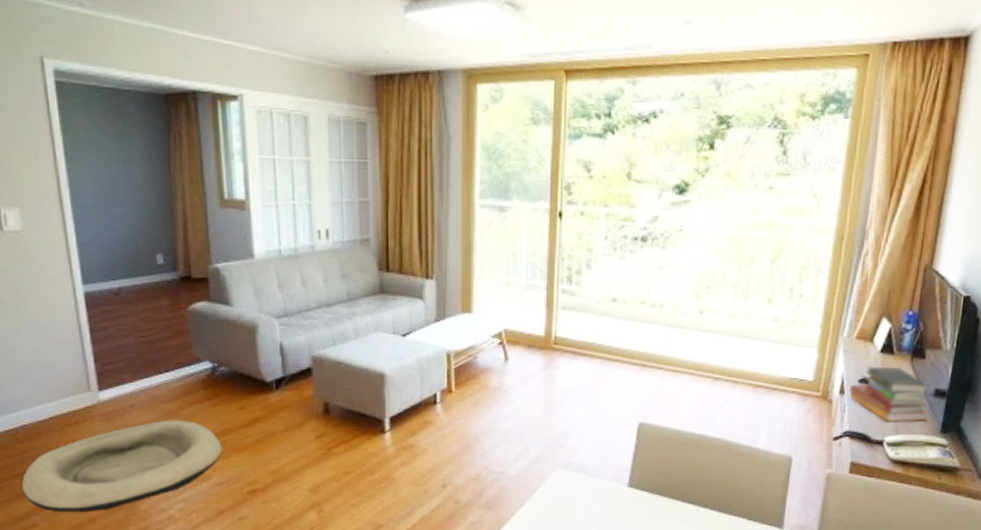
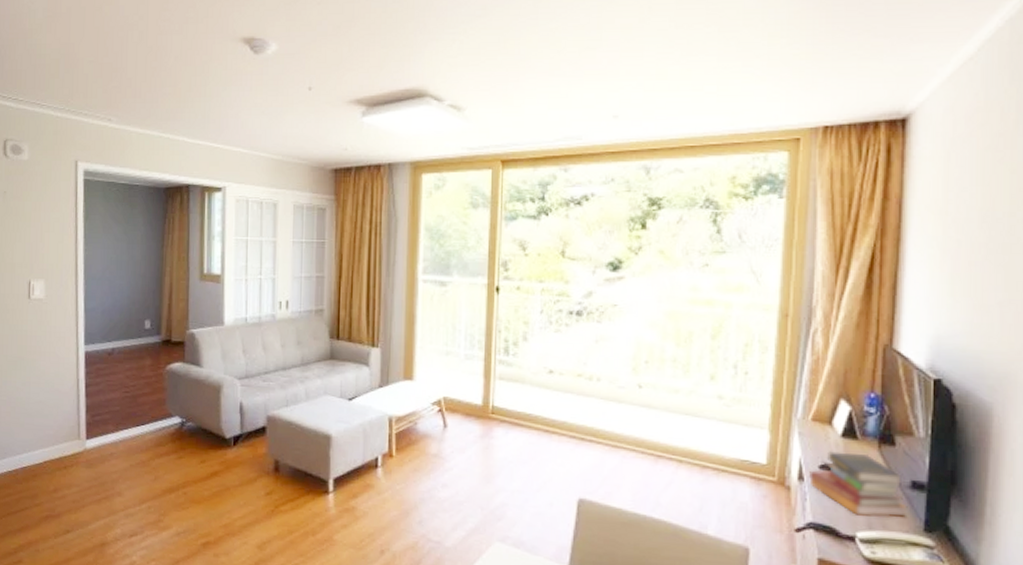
dog bed: present [21,420,222,513] -> none [14,469,183,553]

